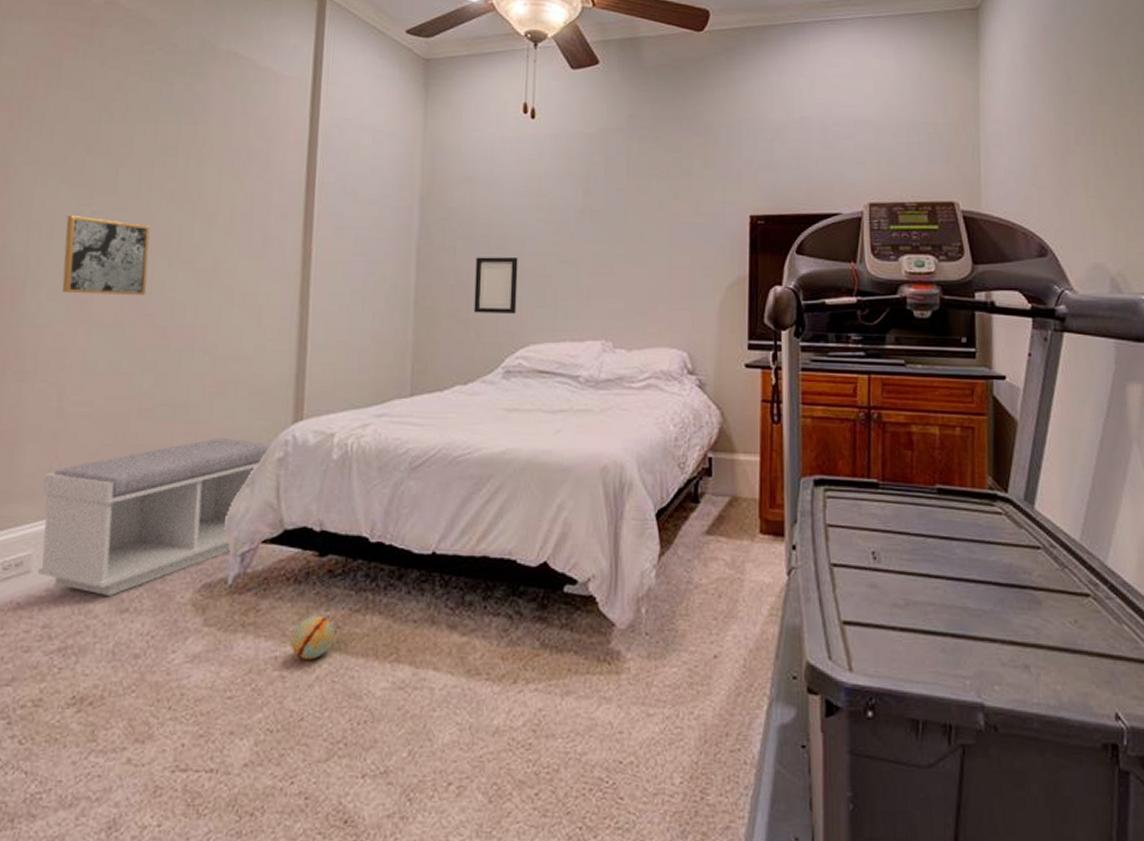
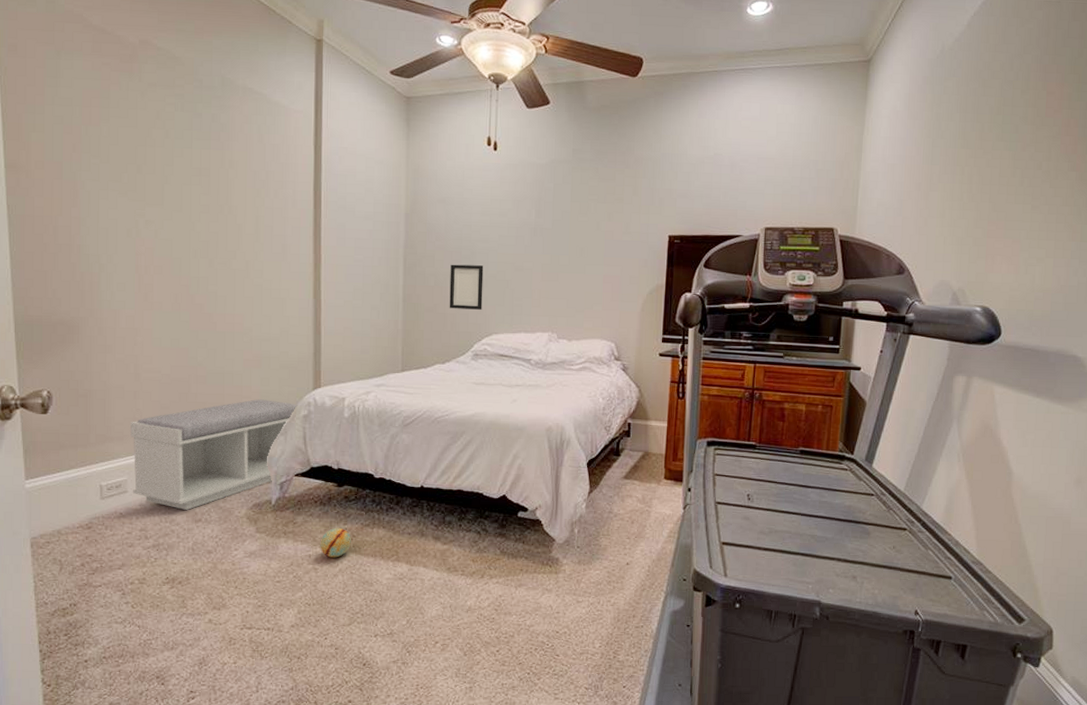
wall art: present [62,216,150,295] -> none [127,224,195,289]

